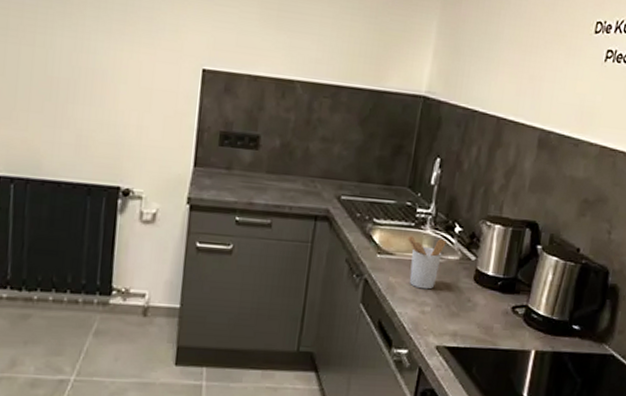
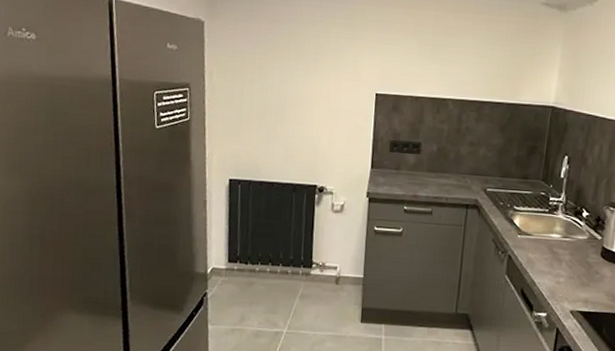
utensil holder: present [407,236,446,290] -> none [542,220,576,264]

